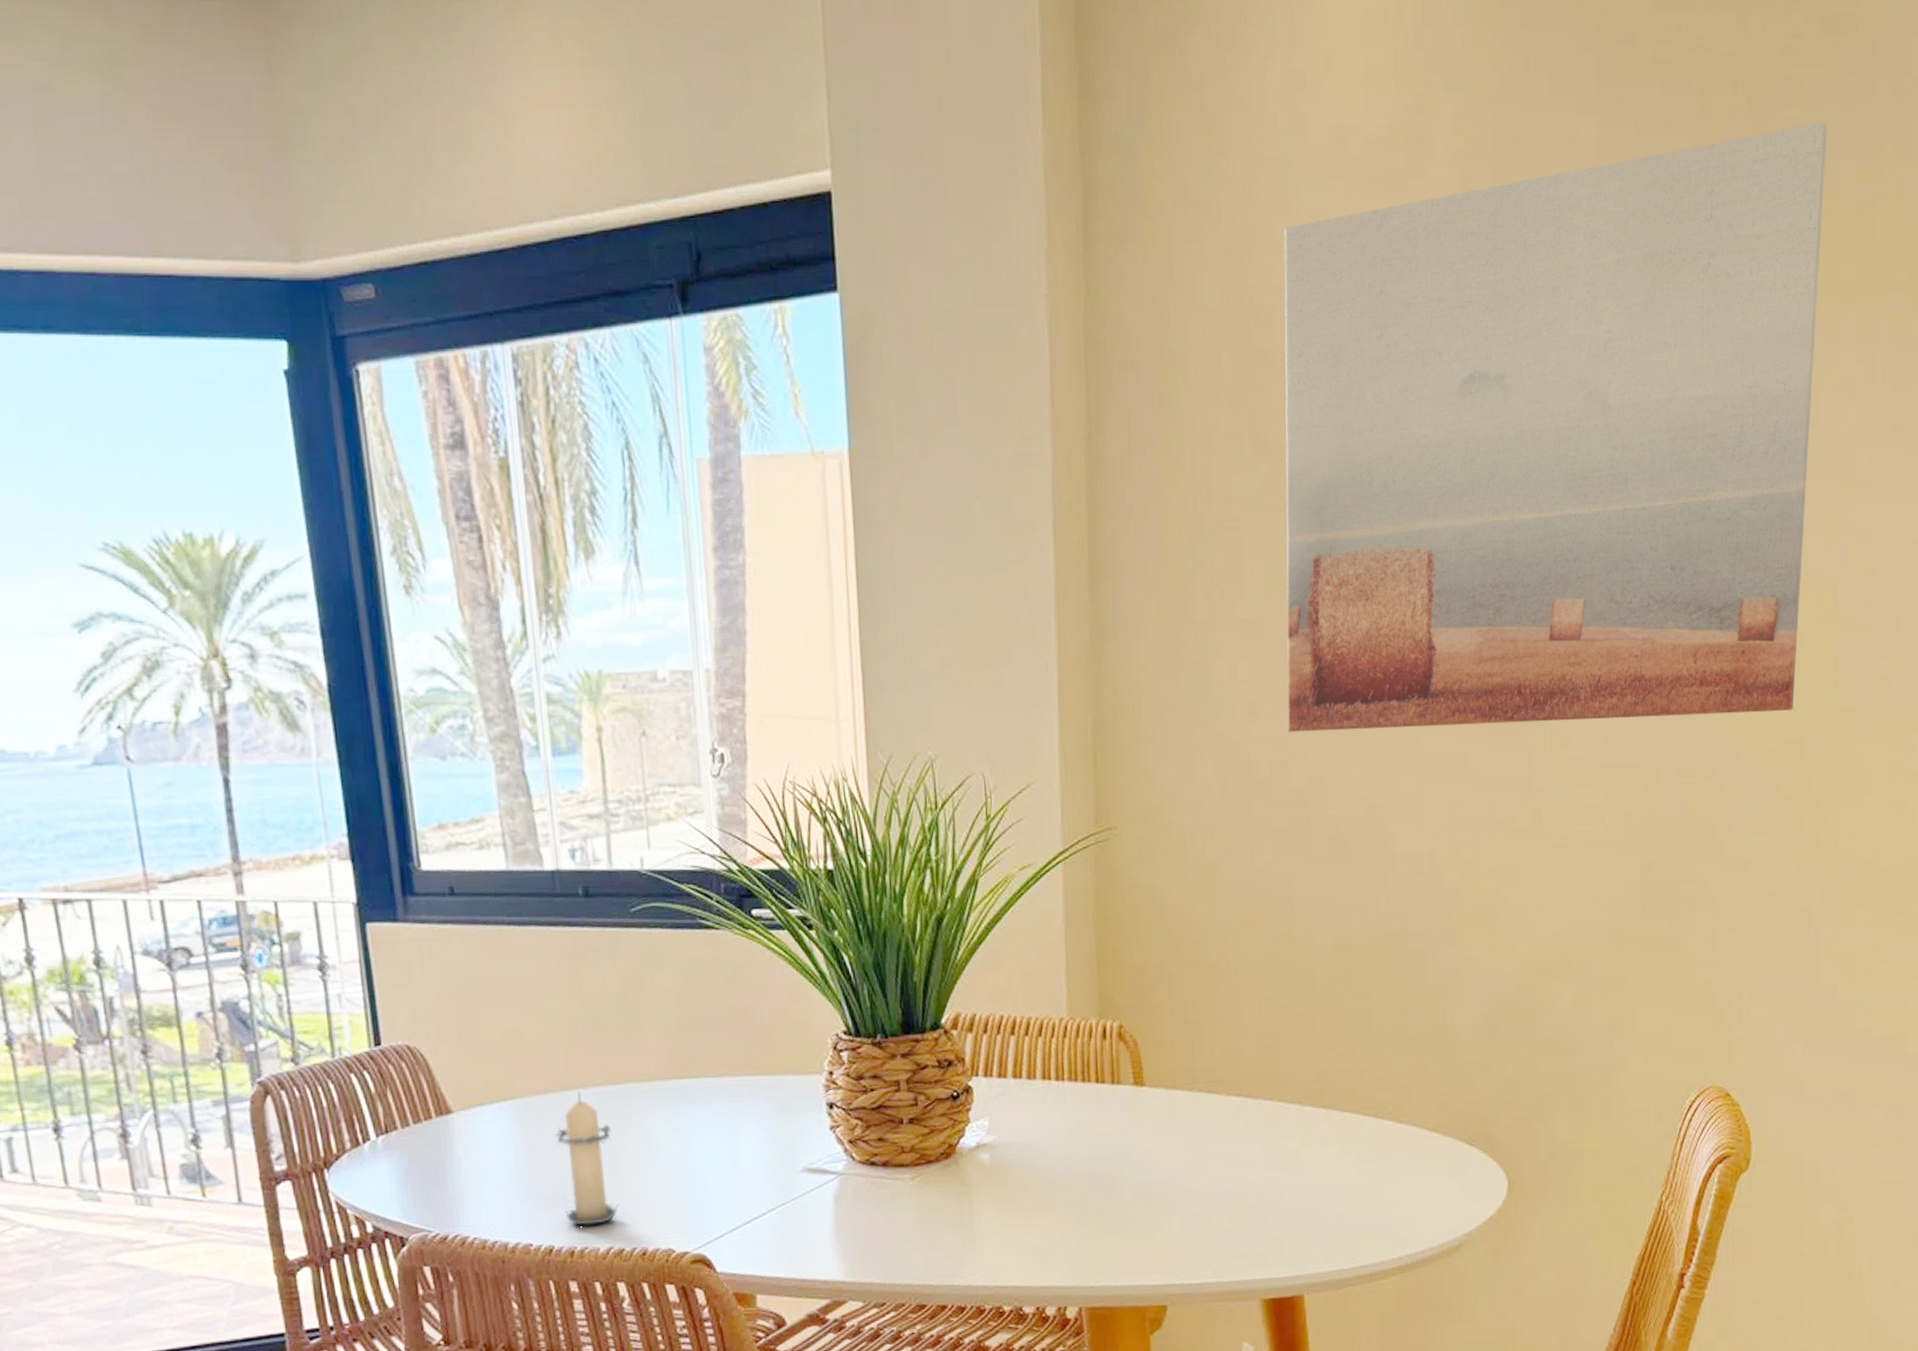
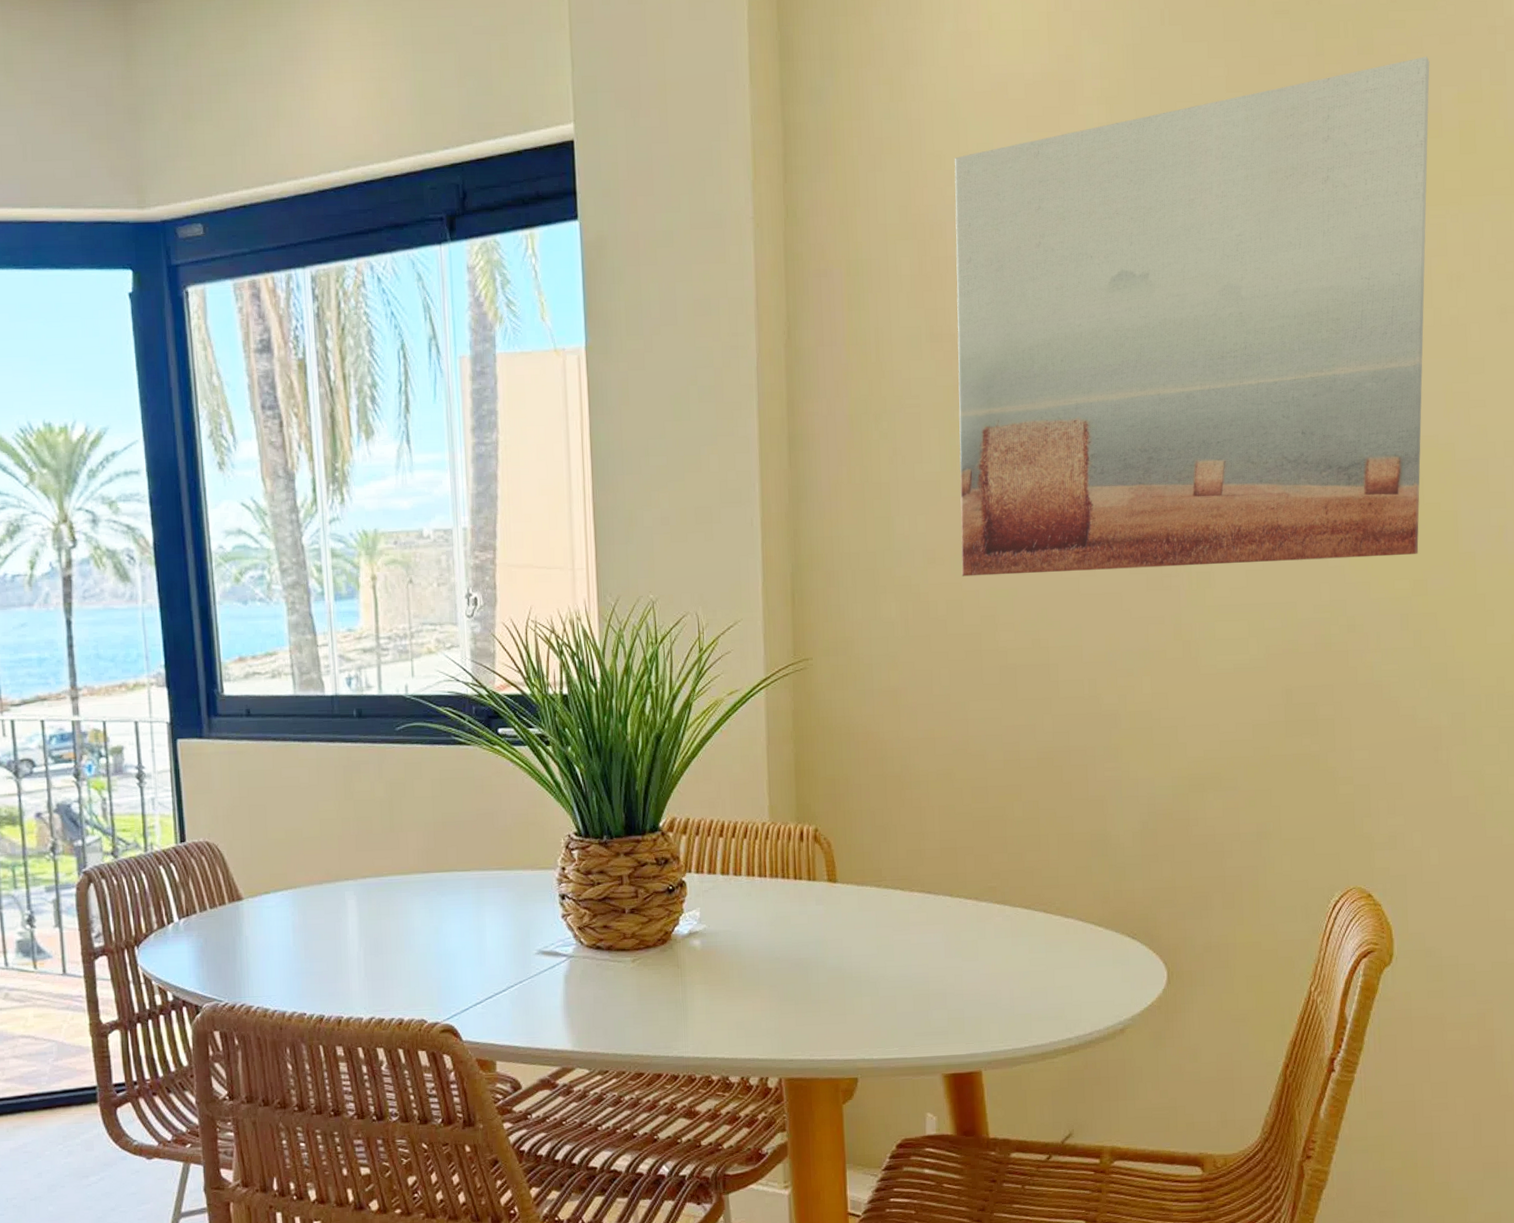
candle: present [555,1092,619,1225] -> none [328,883,380,998]

